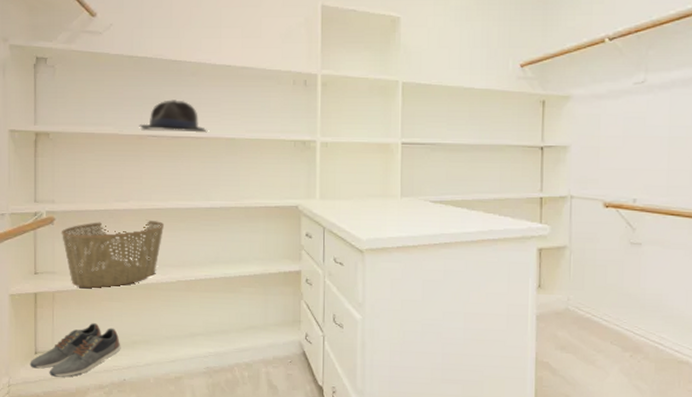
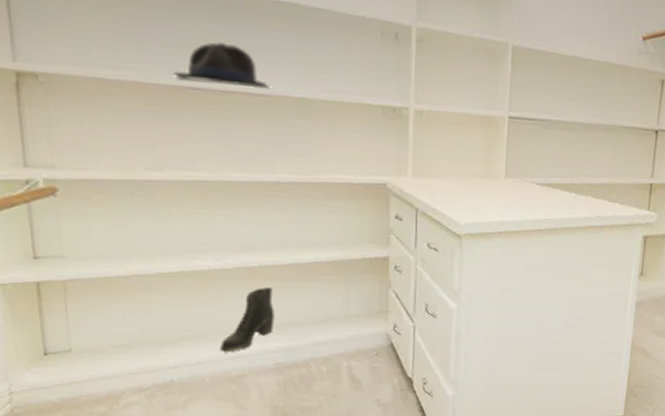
shoe: present [30,323,121,377] -> none [38,317,165,381]
basket: present [61,219,165,289] -> none [68,194,216,277]
boot: none [163,298,206,356] -> present [220,287,275,353]

